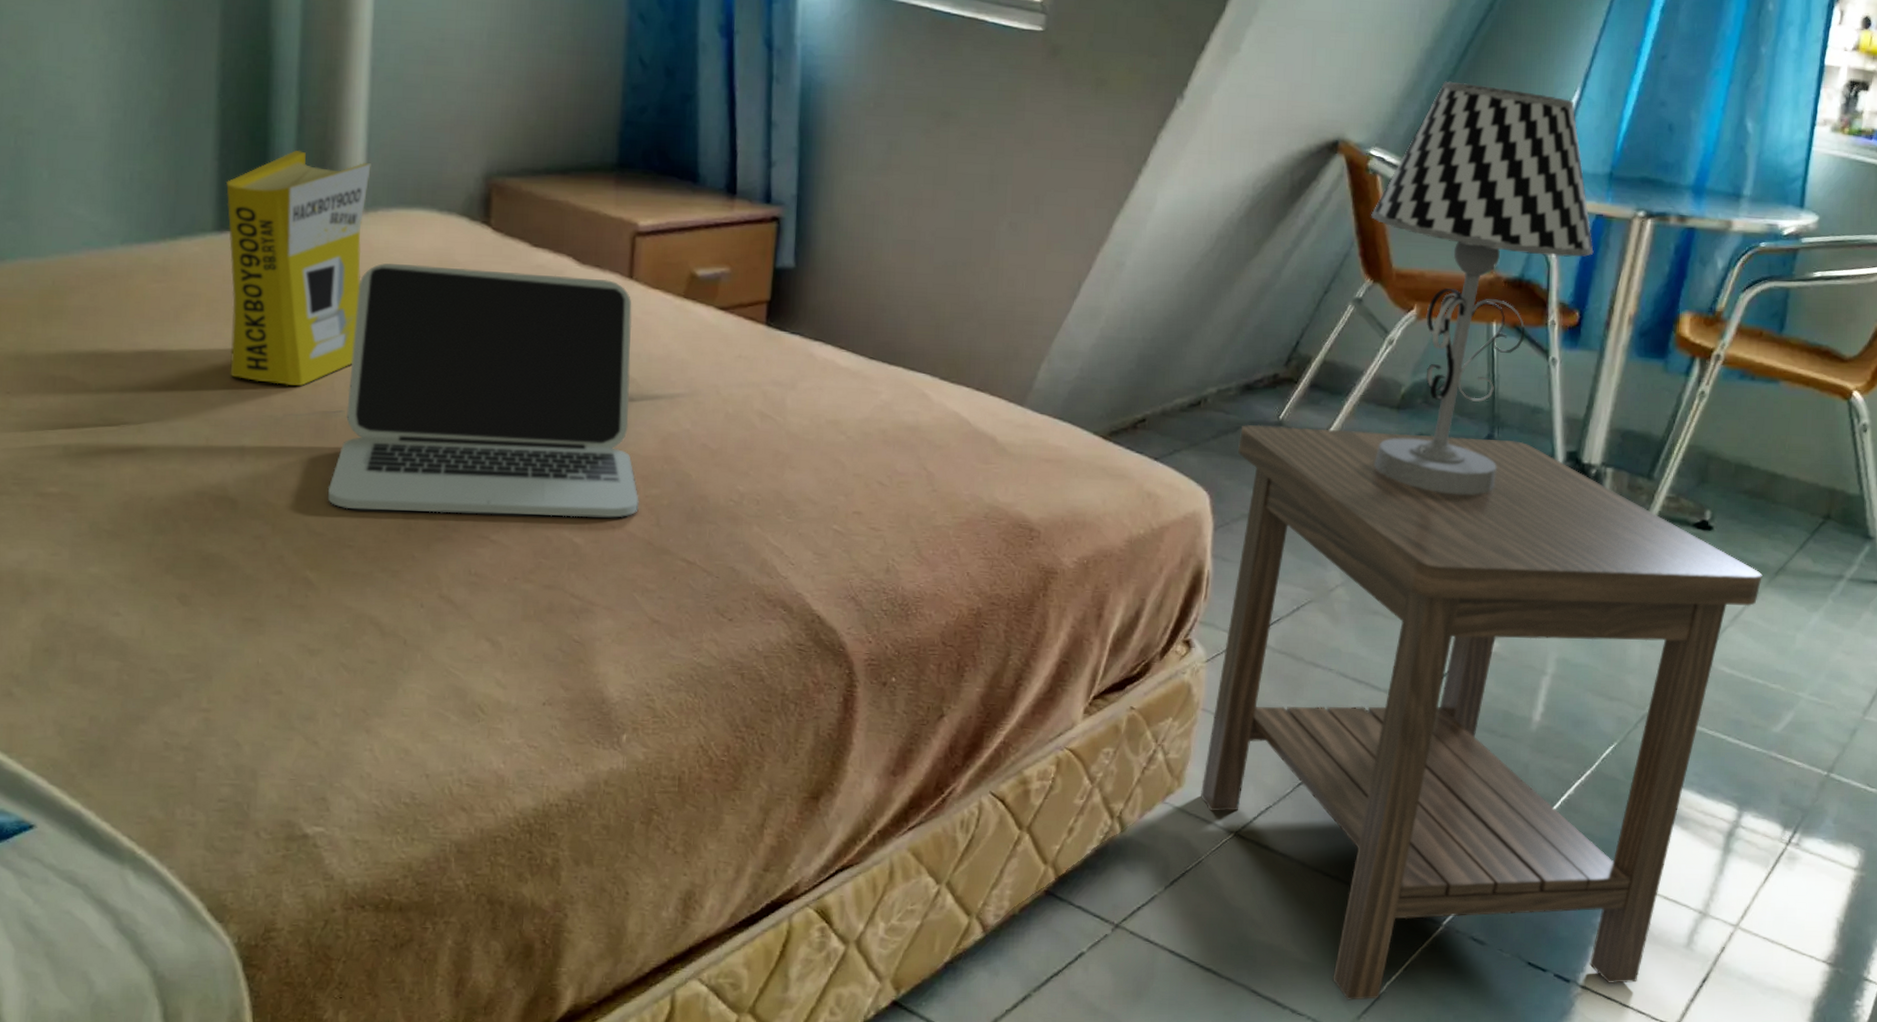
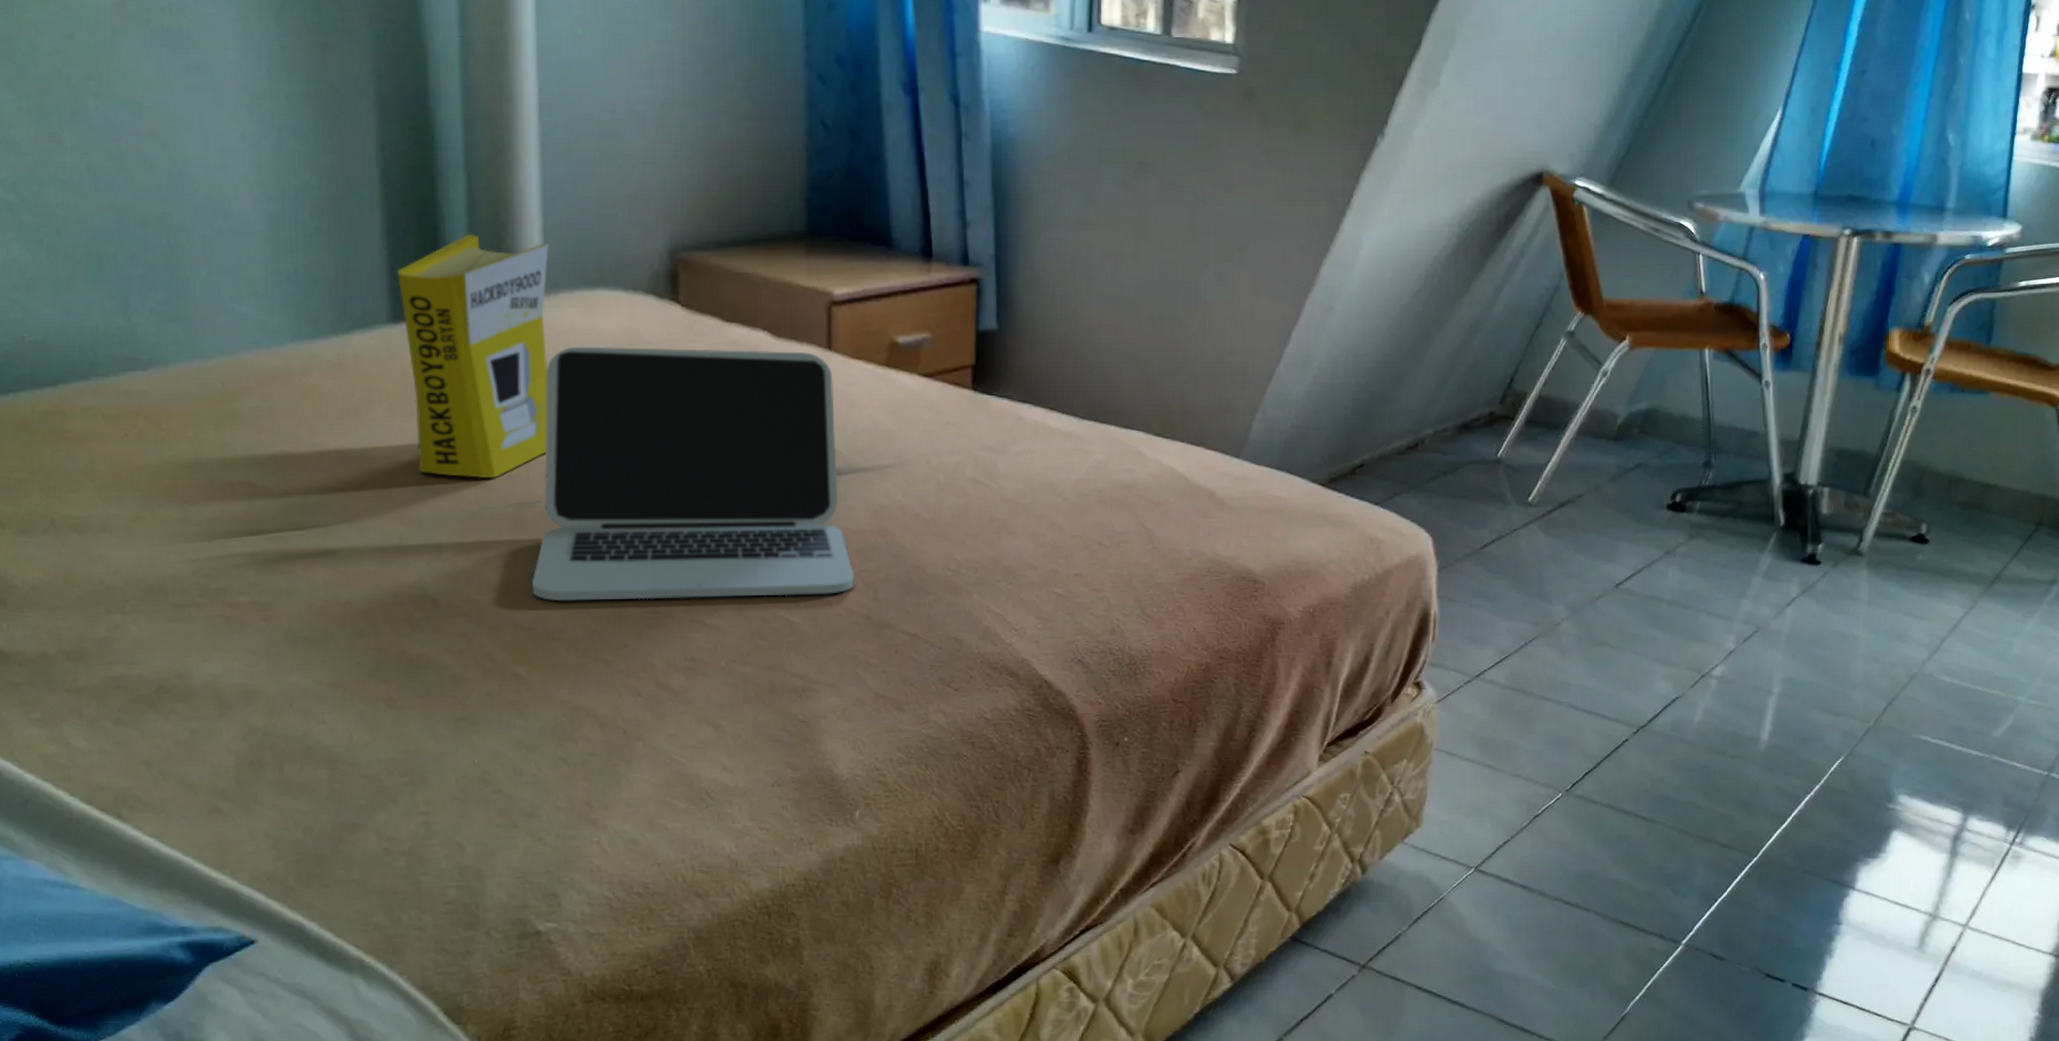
side table: present [1201,424,1762,1000] -> none [1439,463,1979,1023]
table lamp: present [1371,81,1594,496] -> none [1579,106,1802,523]

